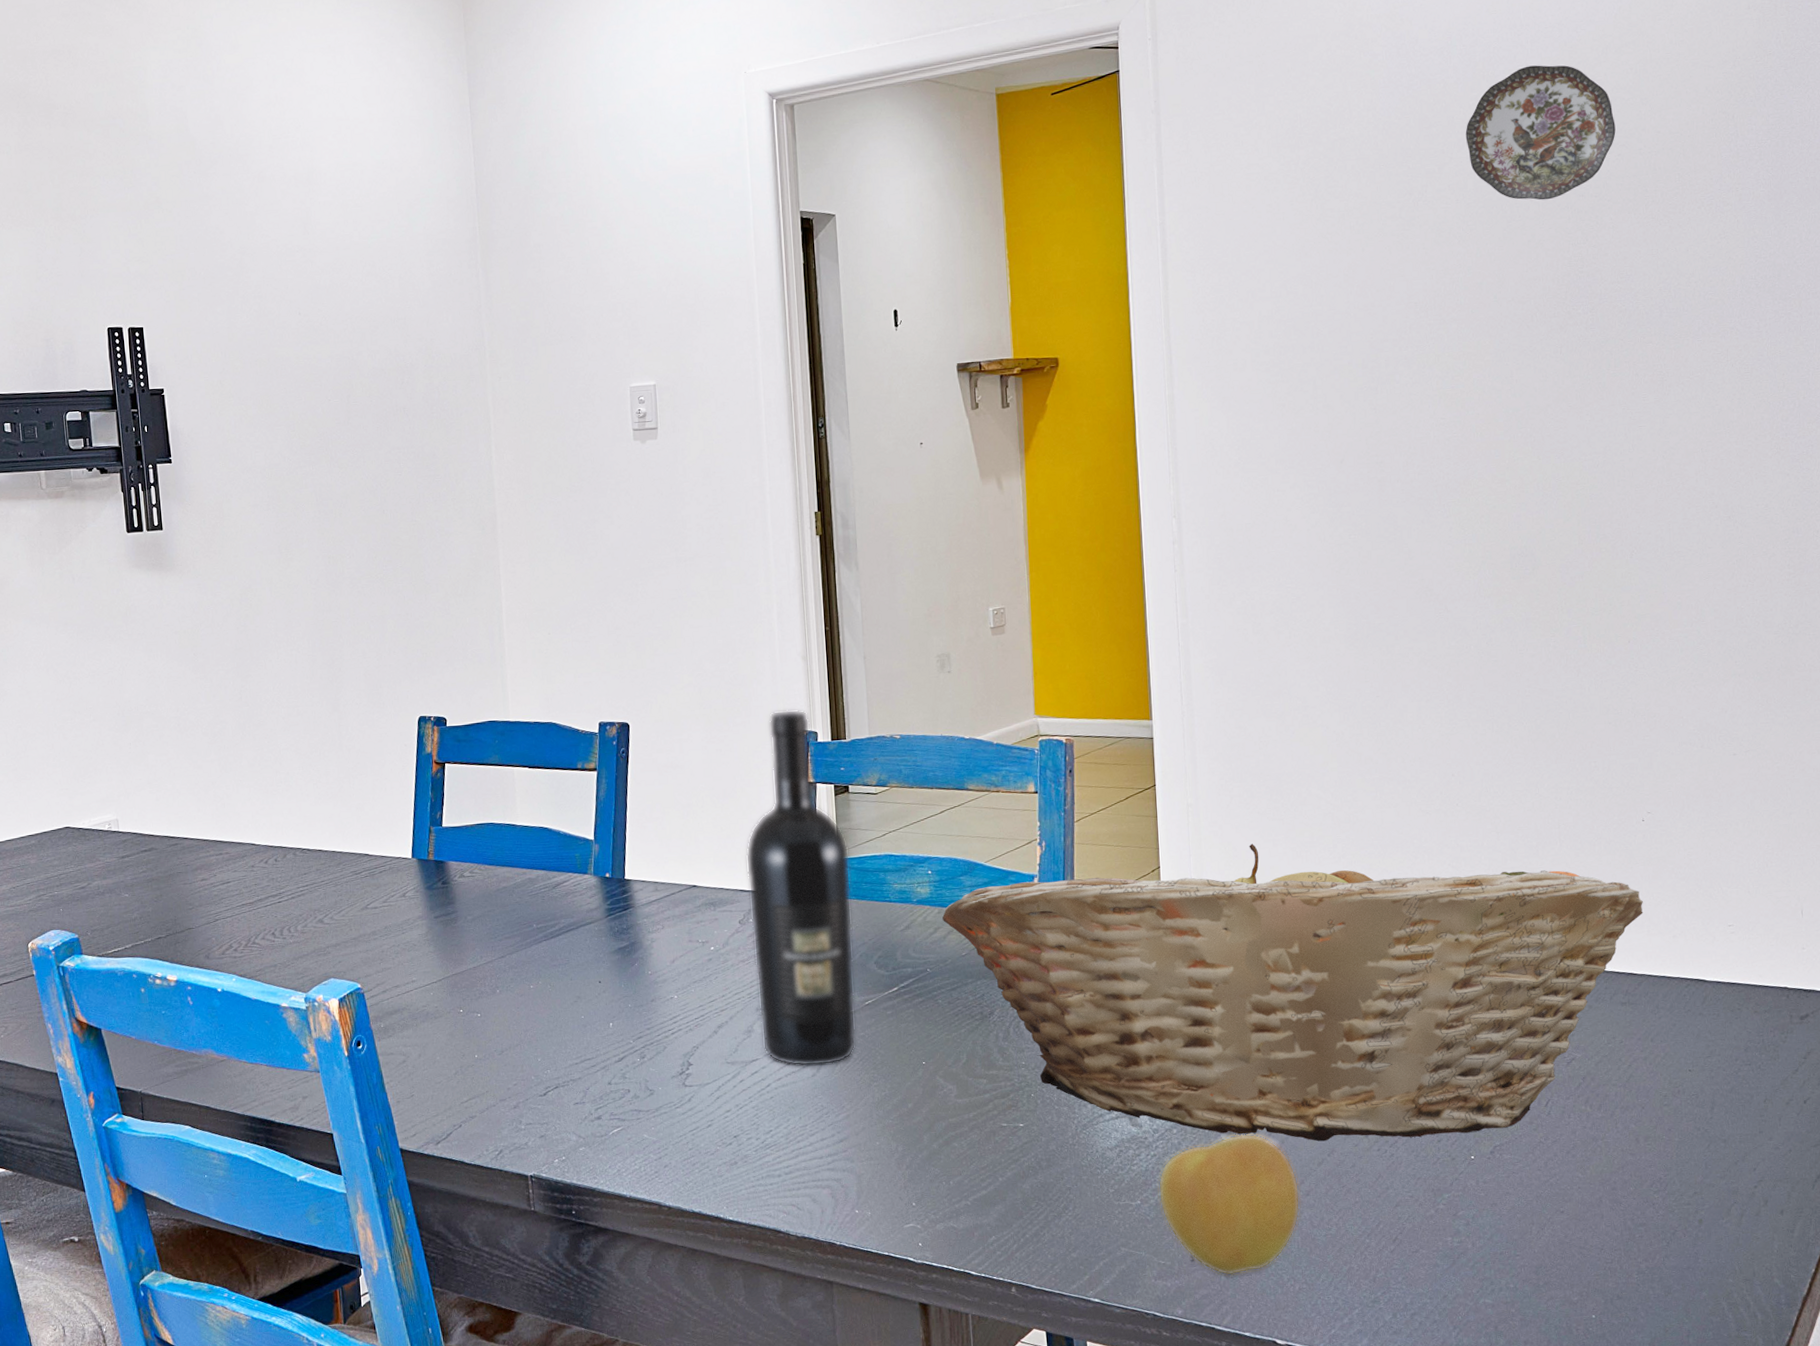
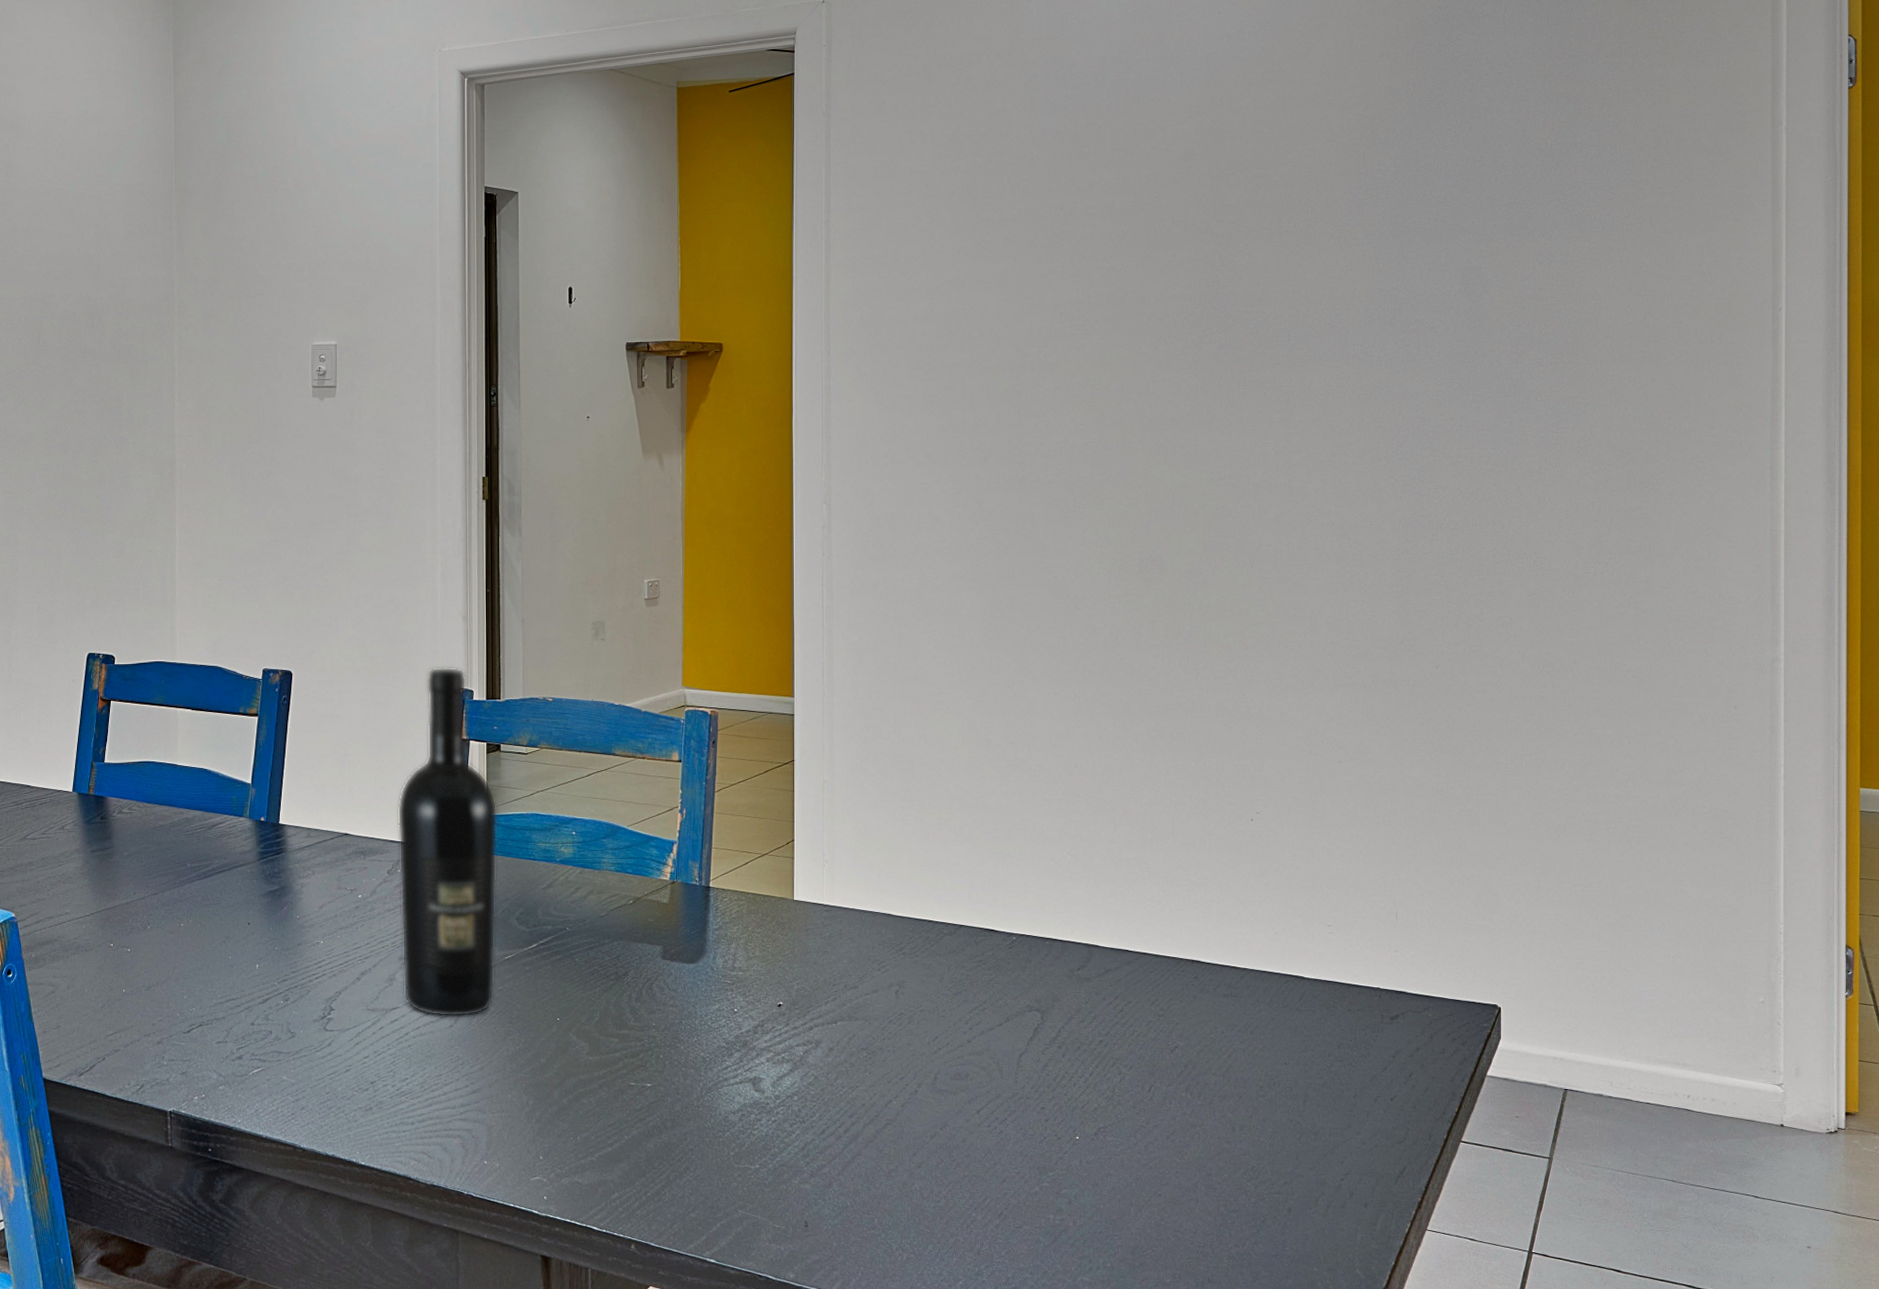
fruit basket: present [942,843,1643,1142] -> none [584,822,1249,1115]
apple: present [1158,1133,1301,1276] -> none [777,1104,912,1243]
decorative plate: present [1465,65,1616,200] -> none [1115,95,1255,223]

